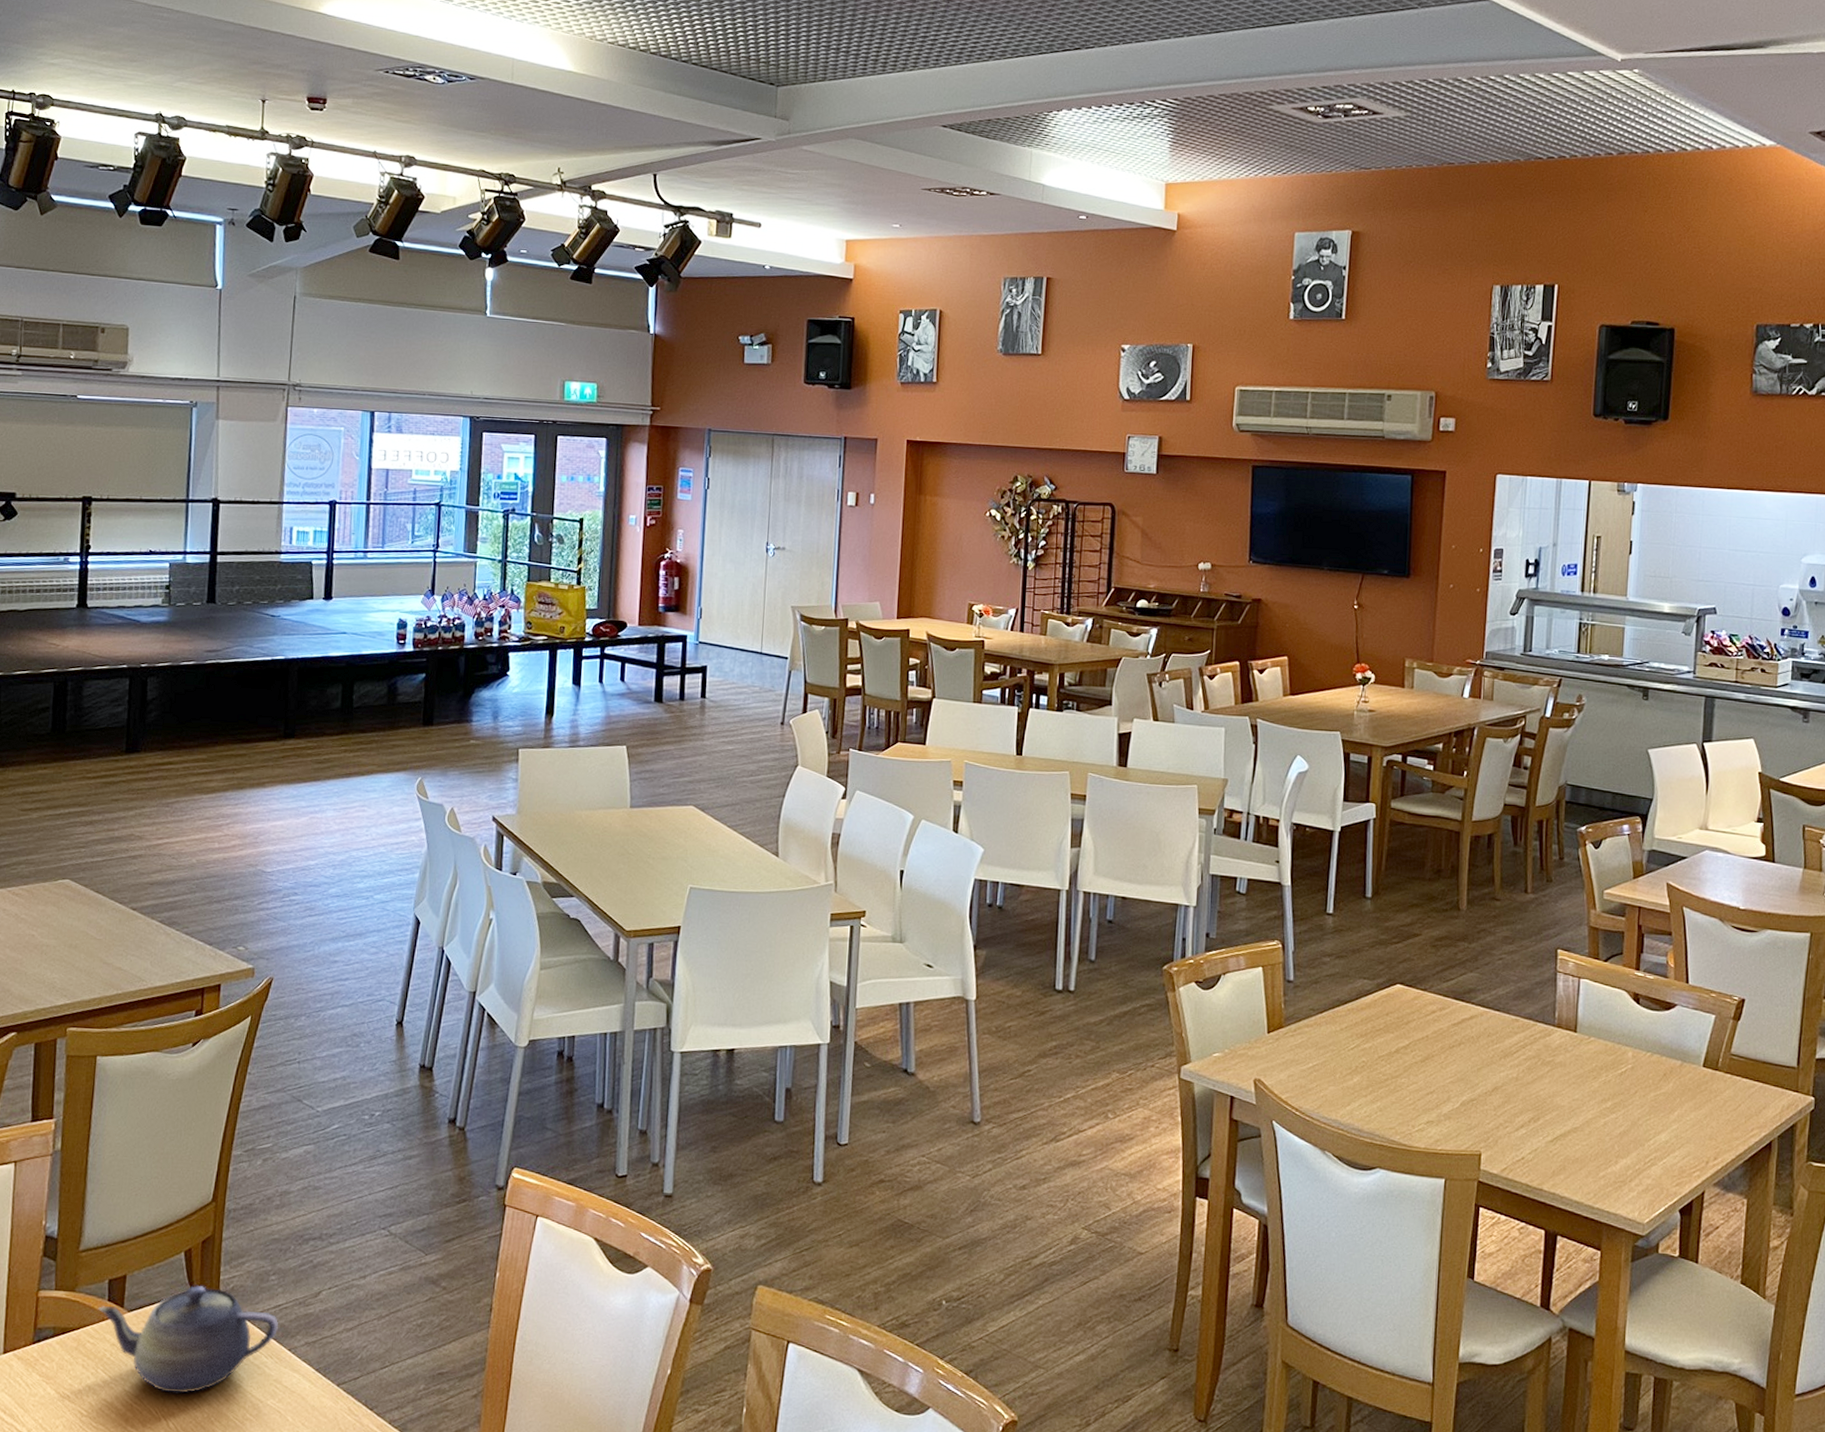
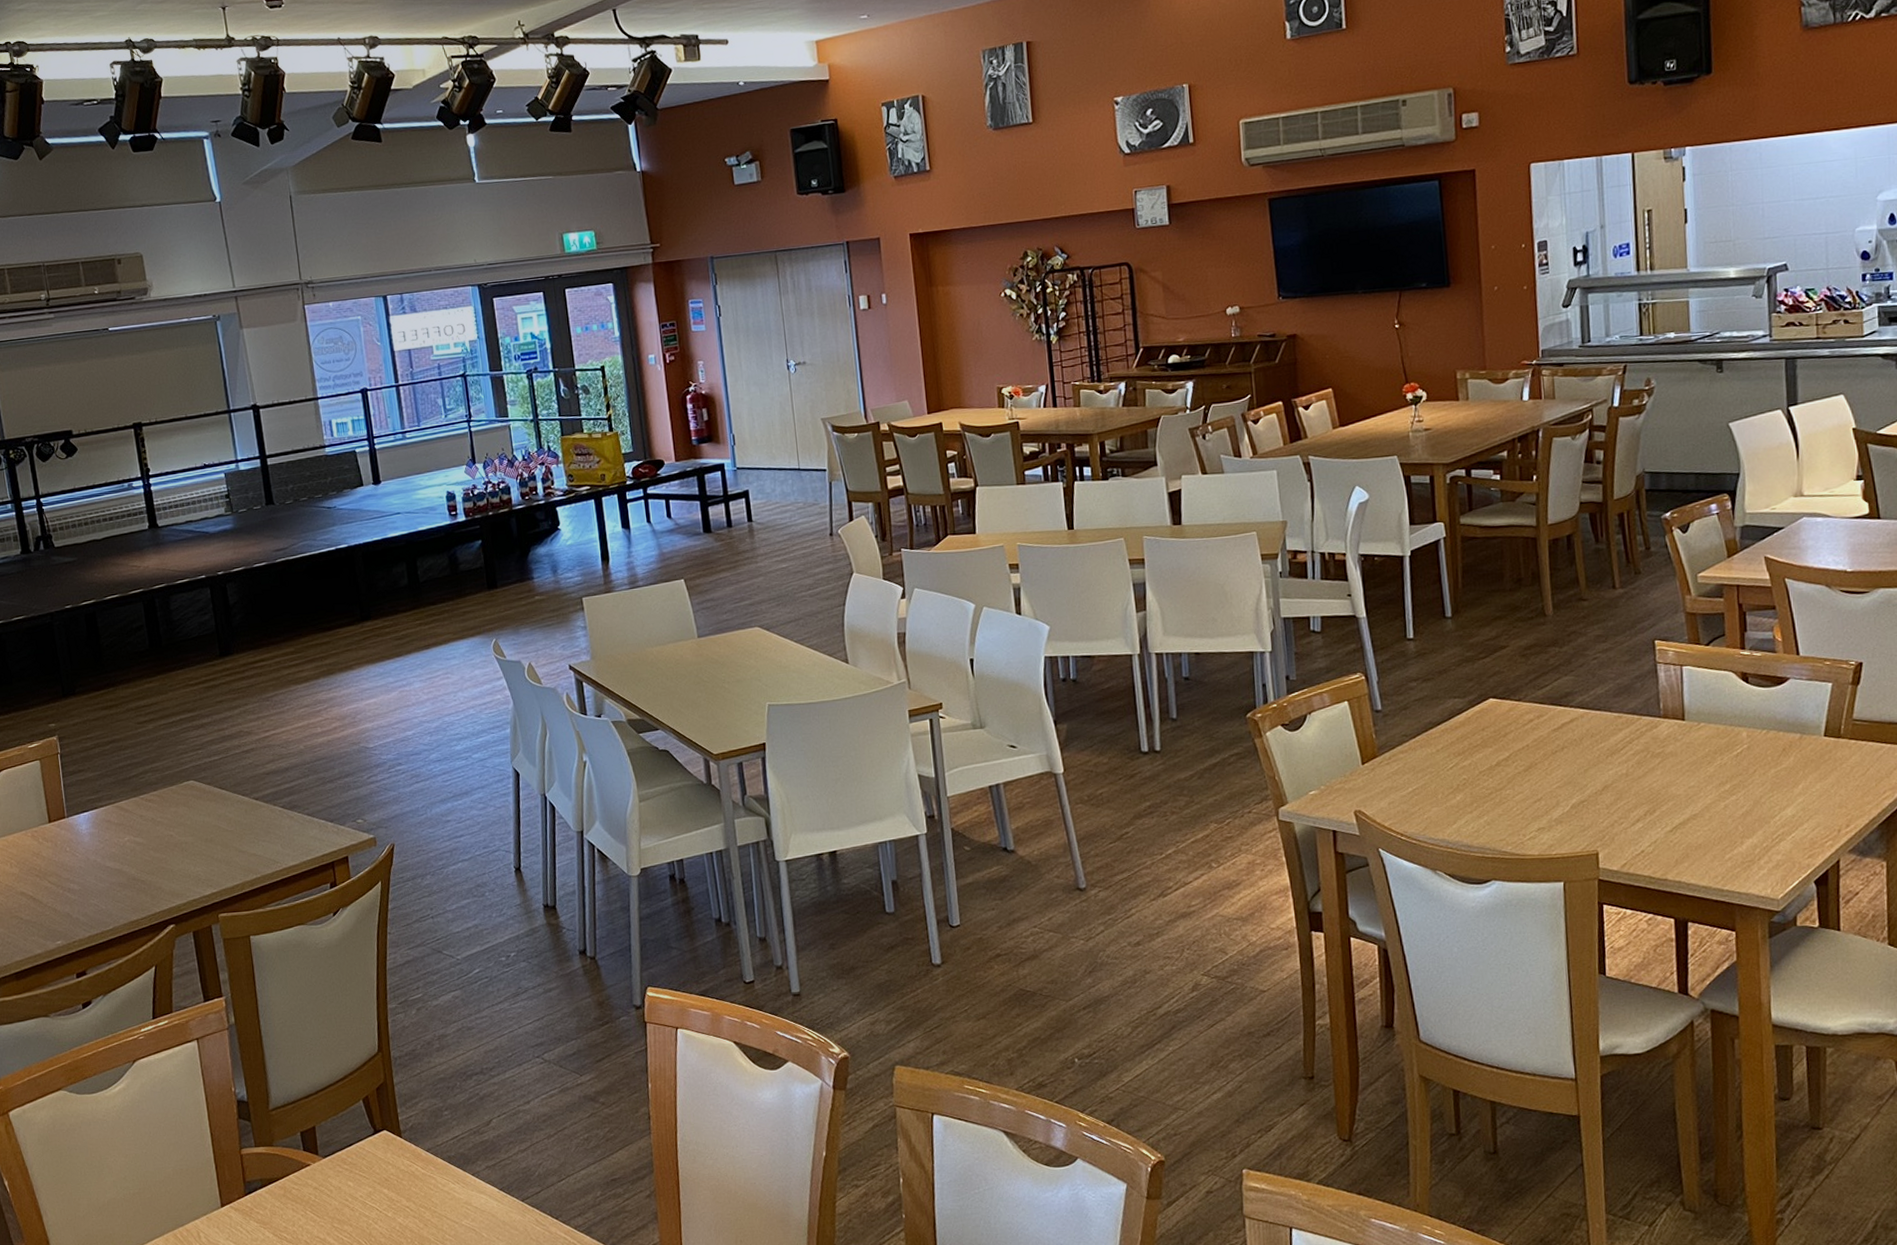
teapot: present [97,1286,278,1394] -> none [295,1128,459,1225]

